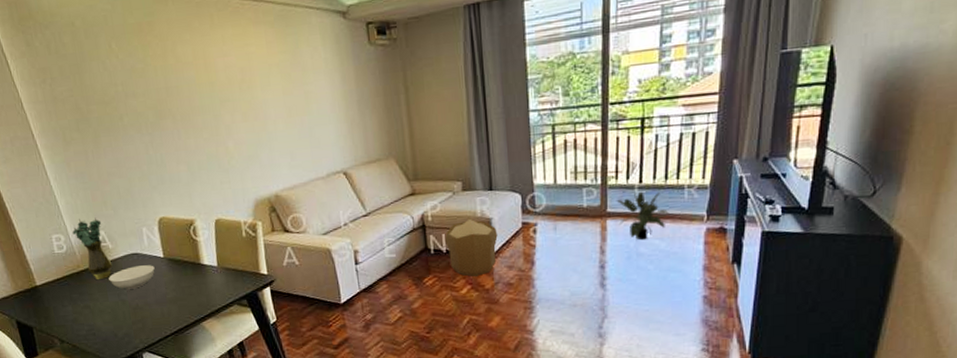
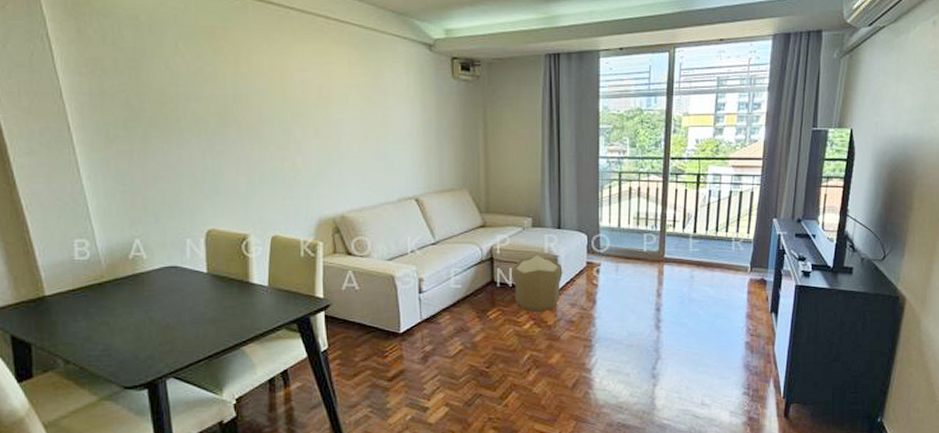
vase: present [72,217,113,279] -> none [101,224,144,293]
bowl: present [108,265,155,289] -> none [137,280,195,306]
potted plant: present [616,191,669,240] -> none [673,241,718,285]

